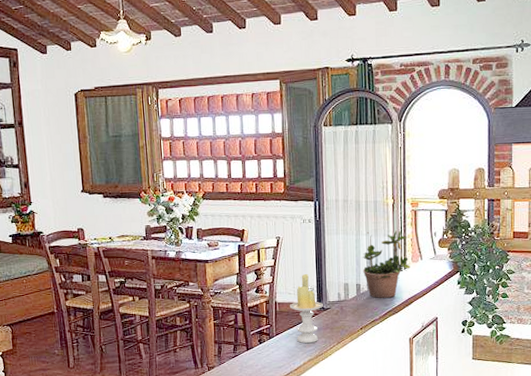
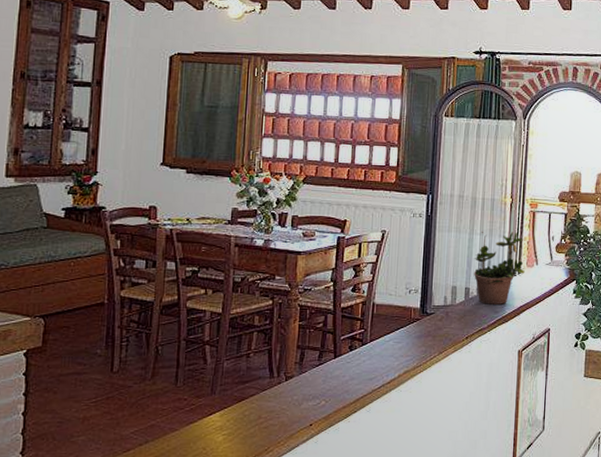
candle: present [289,273,323,343] -> none [388,273,427,352]

